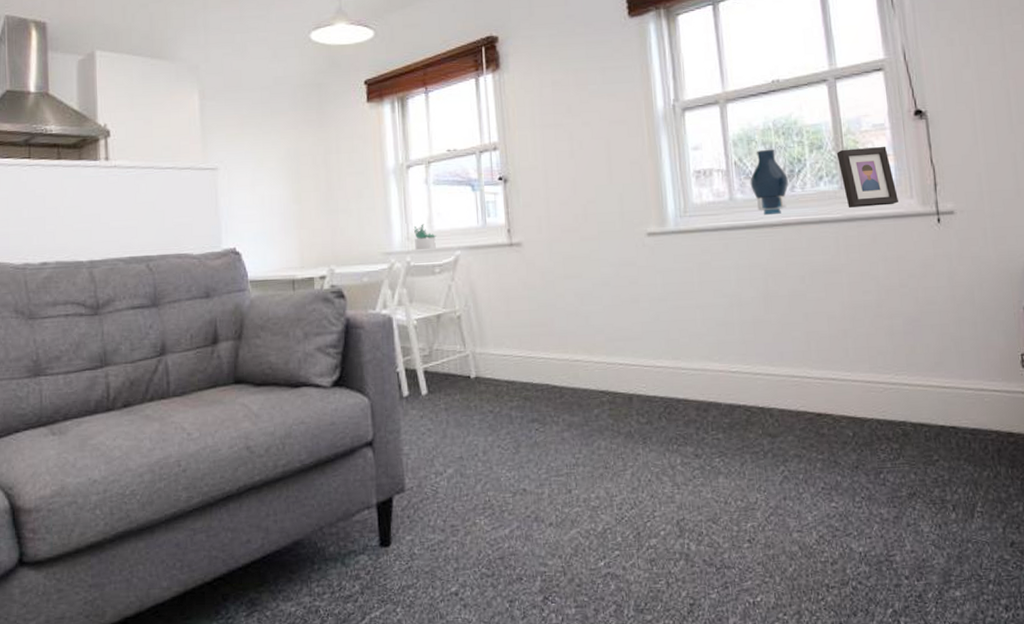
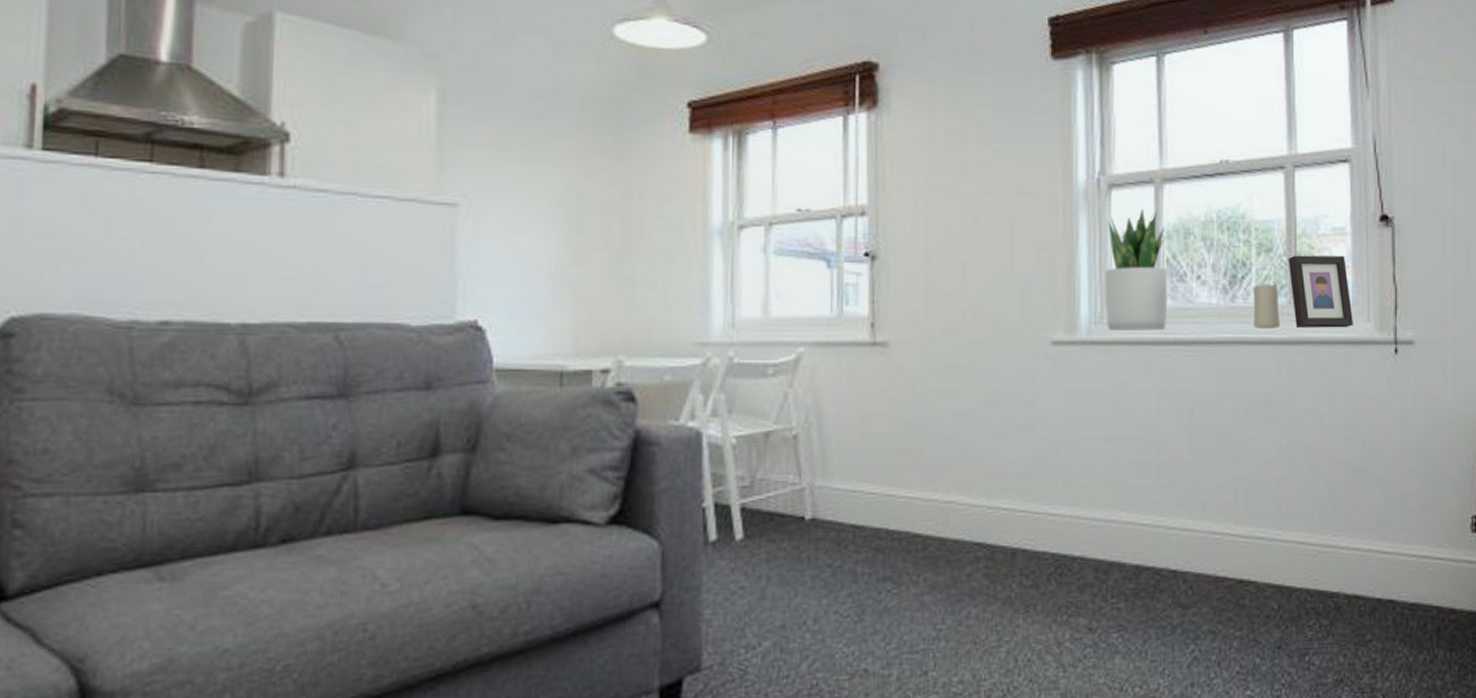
succulent plant: present [413,224,437,251] -> none [741,307,773,343]
planter: none [684,125,739,221] -> present [1105,209,1168,331]
vase: present [750,149,789,216] -> none [1183,246,1230,330]
candle: none [808,174,835,211] -> present [1253,284,1281,329]

